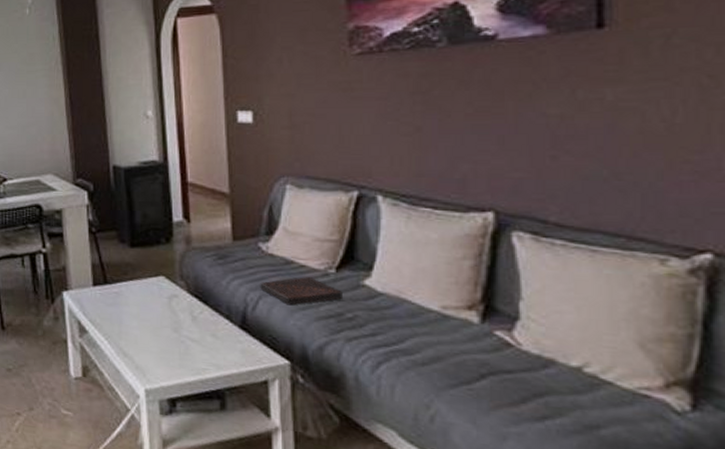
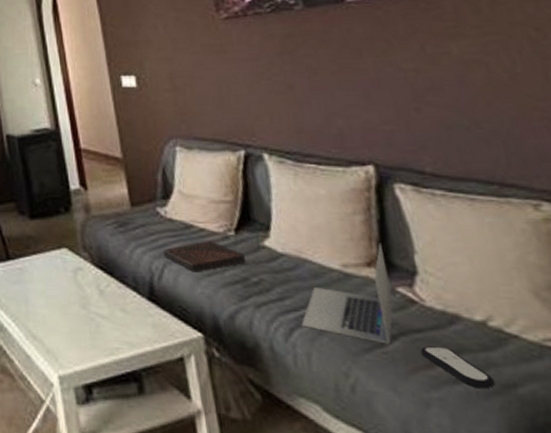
laptop: none [389,288,489,382] -> present [301,243,394,344]
remote control: none [507,386,579,428] -> present [420,346,496,389]

